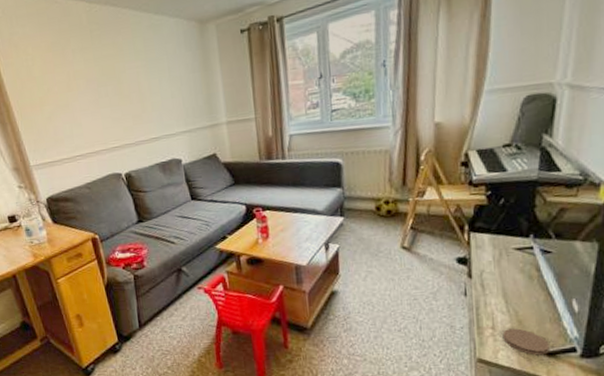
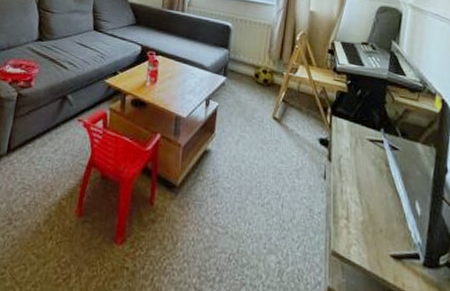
coaster: present [502,328,549,356] -> none [355,222,396,258]

